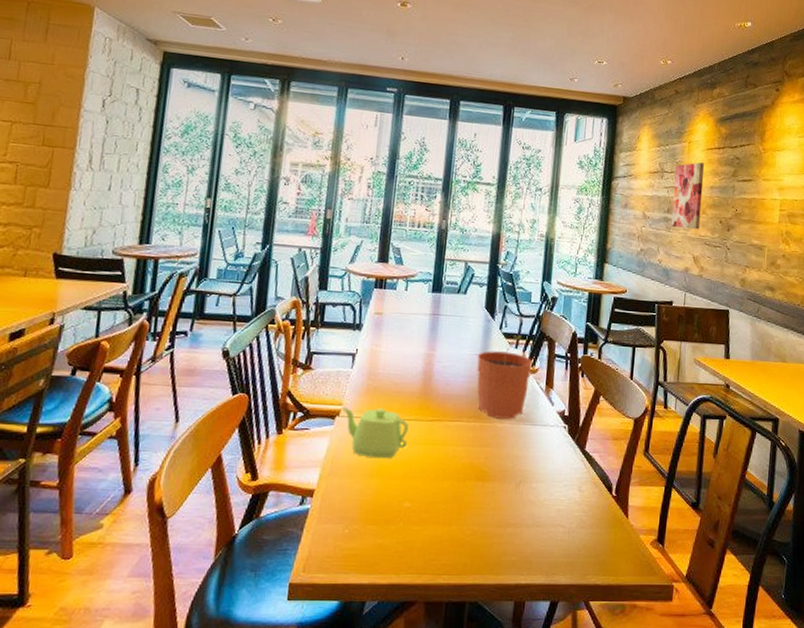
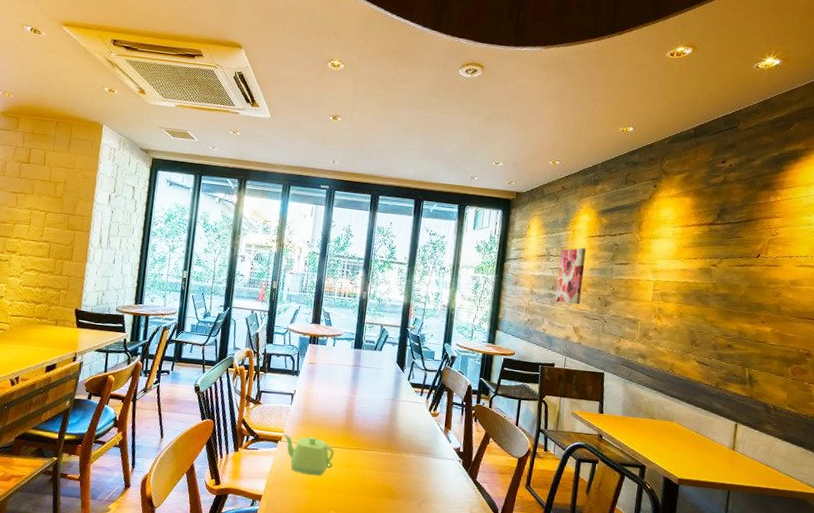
plant pot: present [477,335,533,419] -> none [389,385,435,452]

